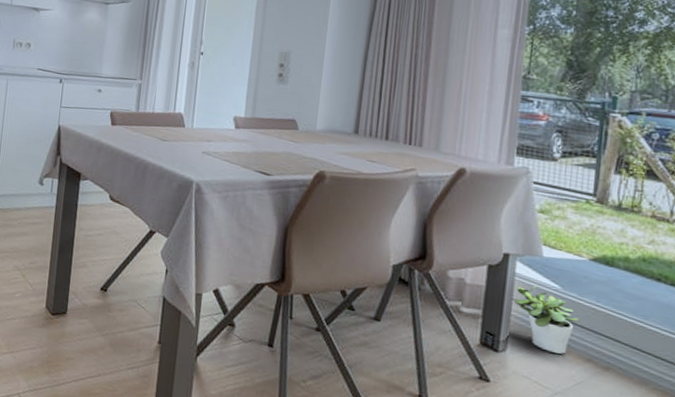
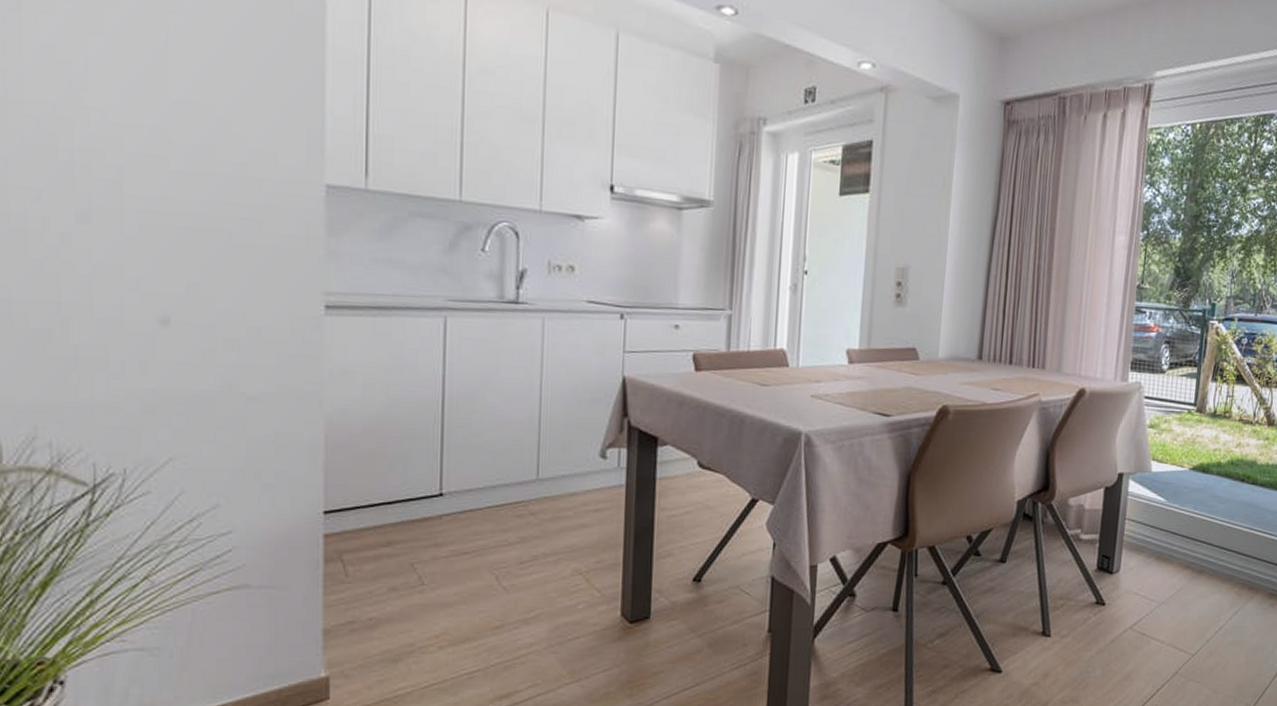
potted plant: present [514,286,580,355] -> none [1127,503,1181,566]

